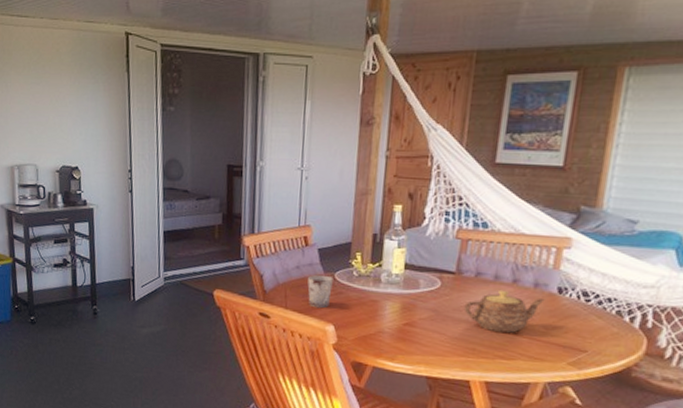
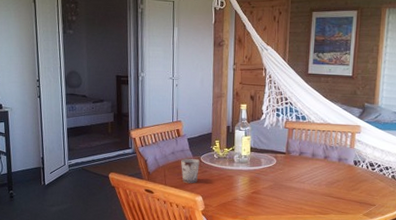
teapot: present [464,291,545,333] -> none [293,165,346,195]

